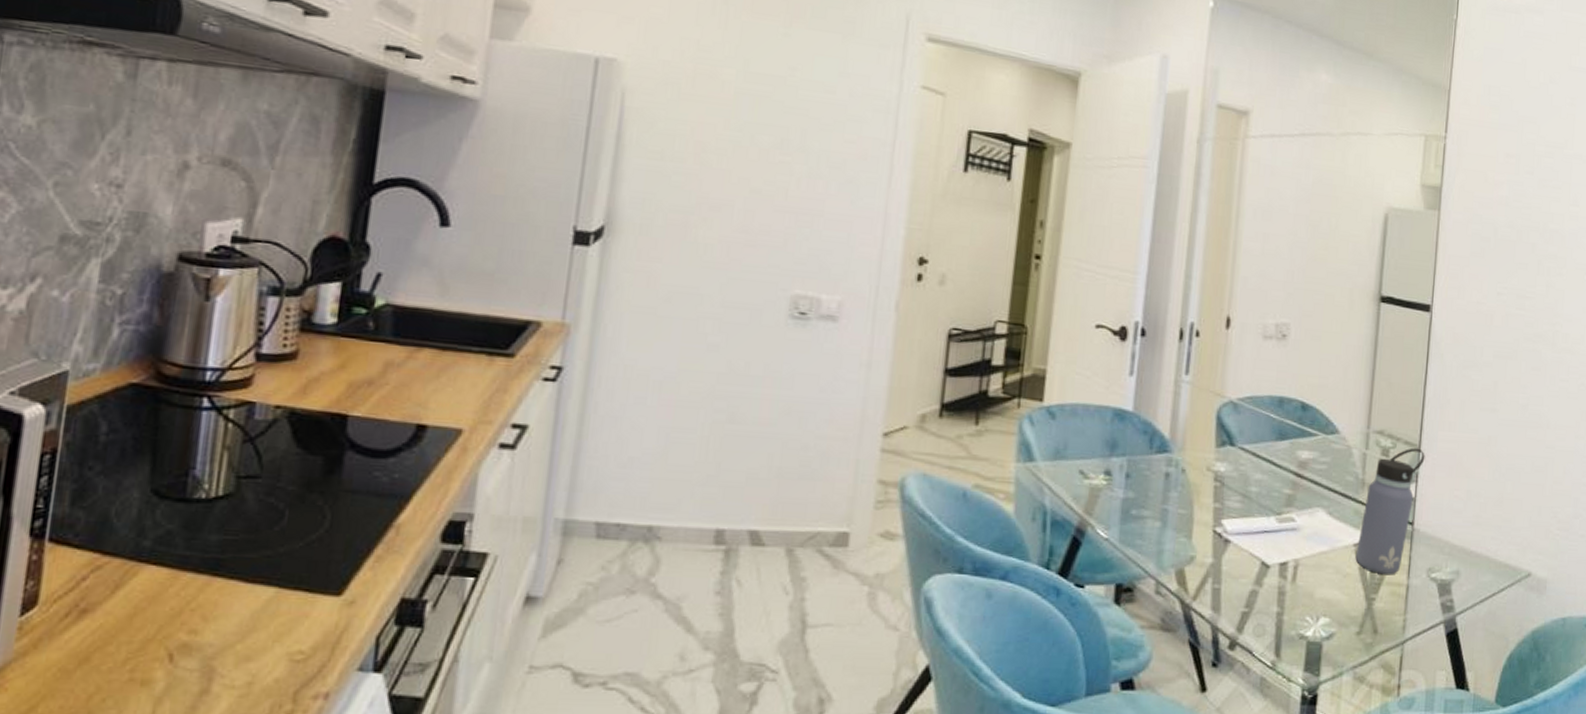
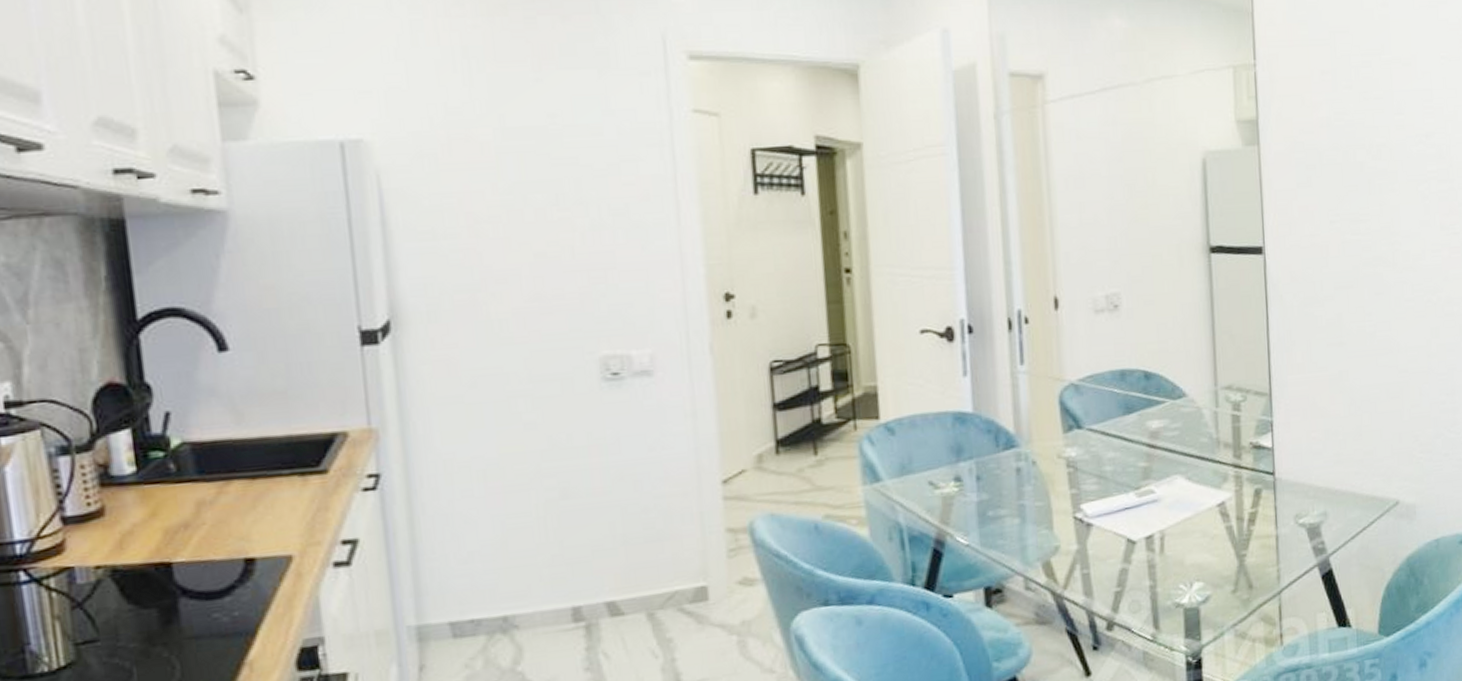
water bottle: present [1355,447,1425,575] -> none [1220,396,1278,530]

